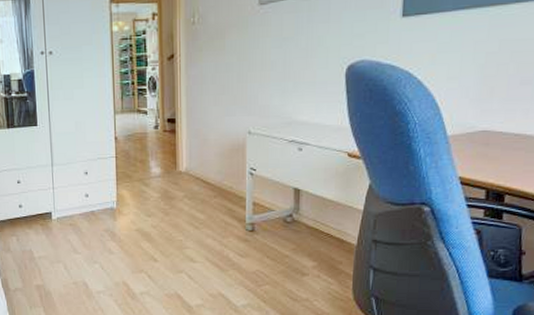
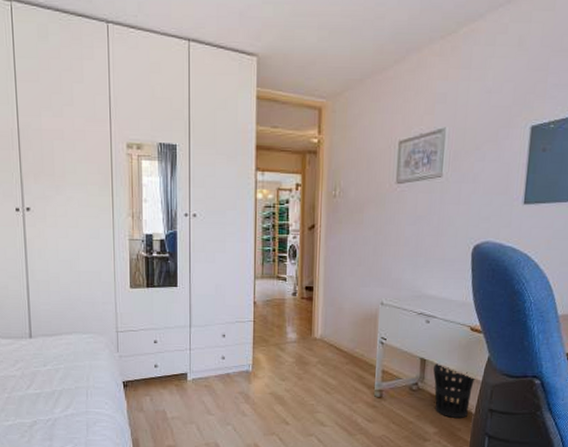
wastebasket: none [309,193,356,250] -> present [433,363,476,418]

